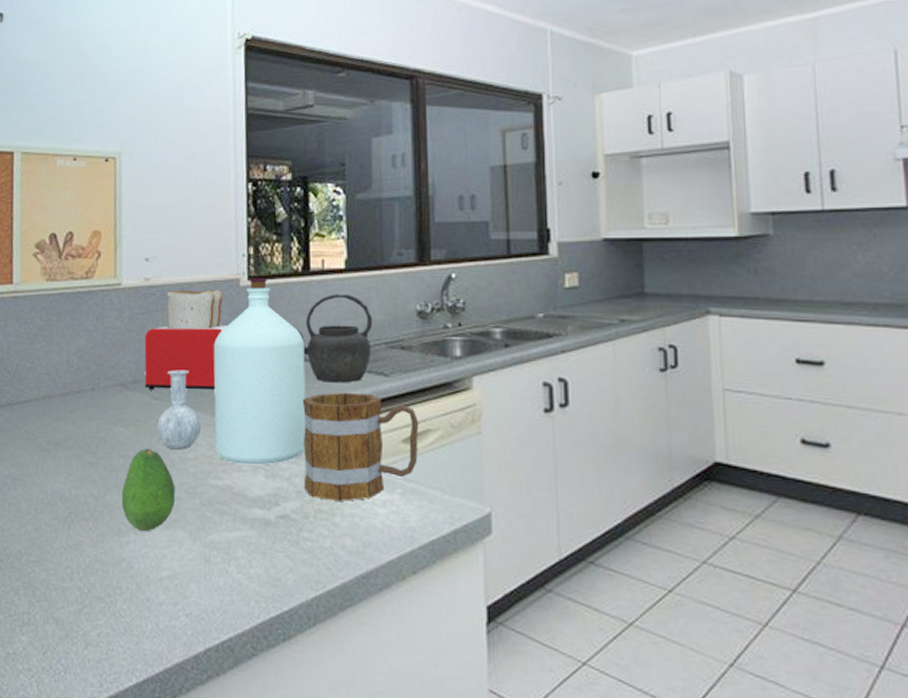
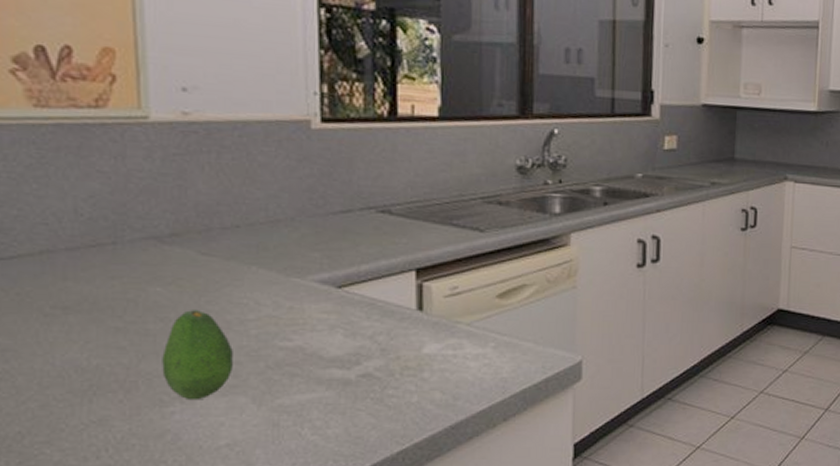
toaster: present [144,290,227,390] -> none [185,128,296,245]
bottle: present [157,278,306,466] -> none [206,120,392,325]
kettle: present [296,294,373,383] -> none [381,144,469,238]
mug: present [302,392,419,501] -> none [387,247,515,357]

